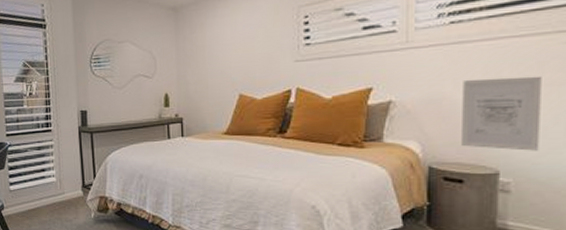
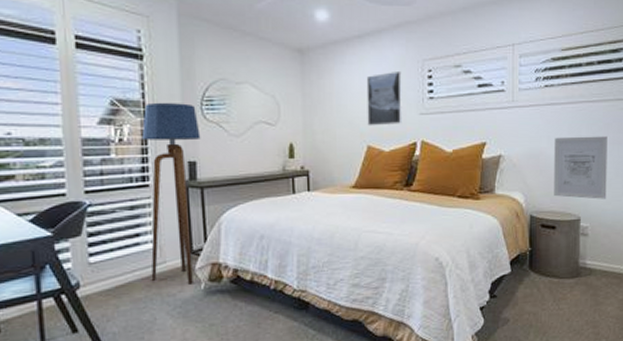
floor lamp: none [45,62,90,213] -> present [141,102,201,285]
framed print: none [238,19,276,76] -> present [366,70,402,126]

